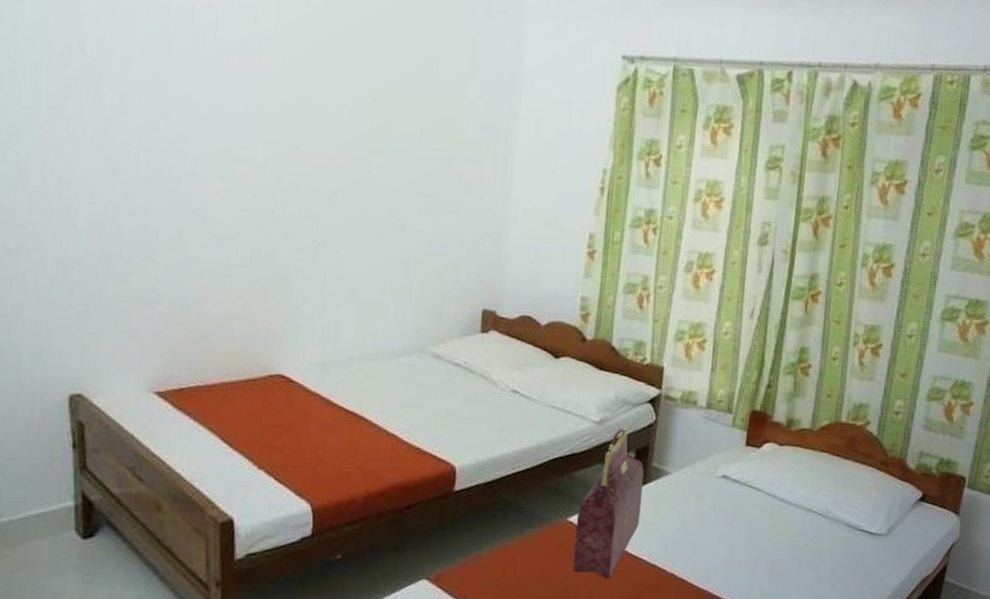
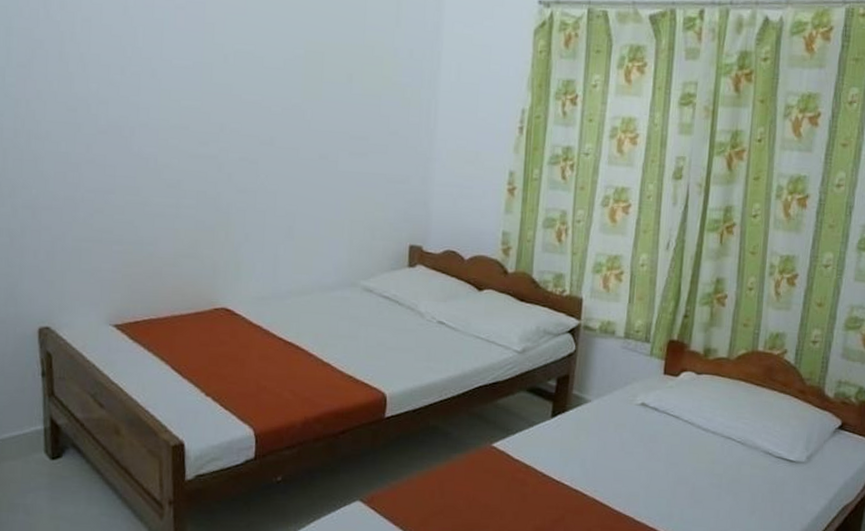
handbag: present [572,428,644,579] -> none [497,357,565,503]

